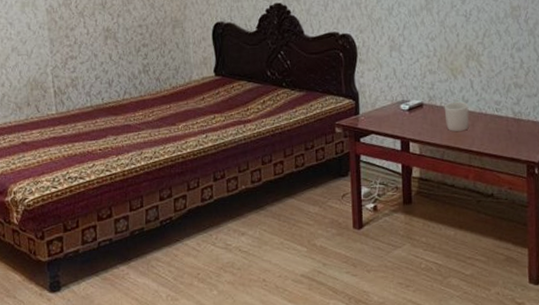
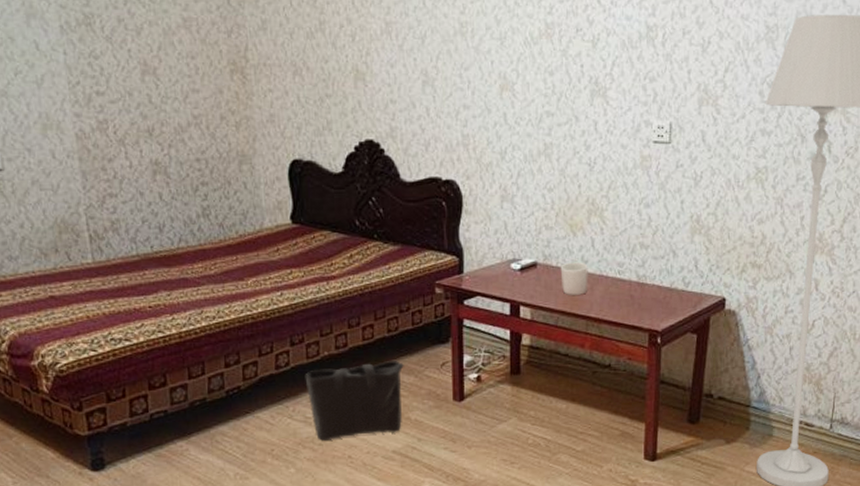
tote bag: none [225,193,310,265] -> present [305,361,404,441]

